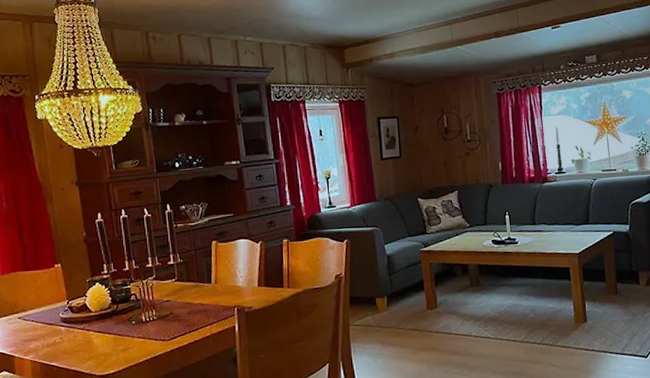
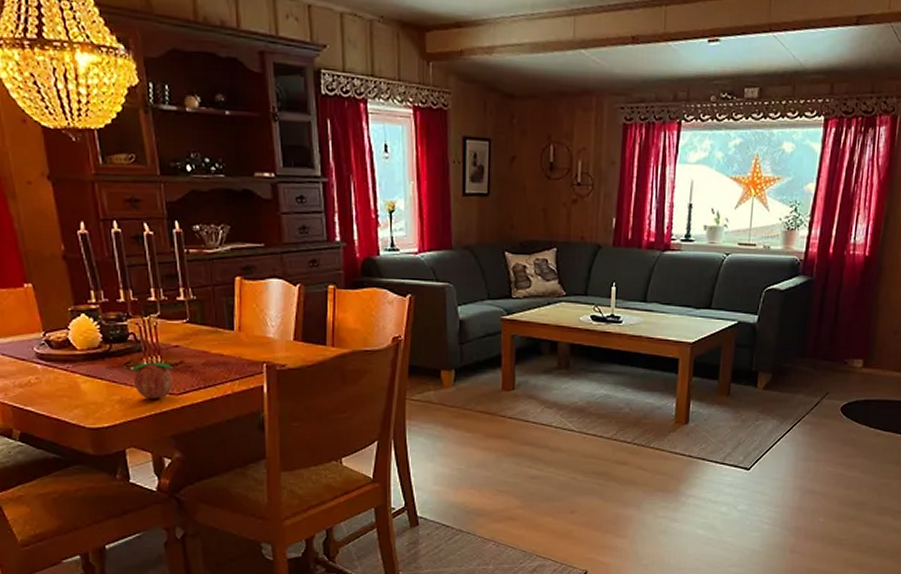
fruit: none [132,313,165,346] -> present [131,358,174,399]

